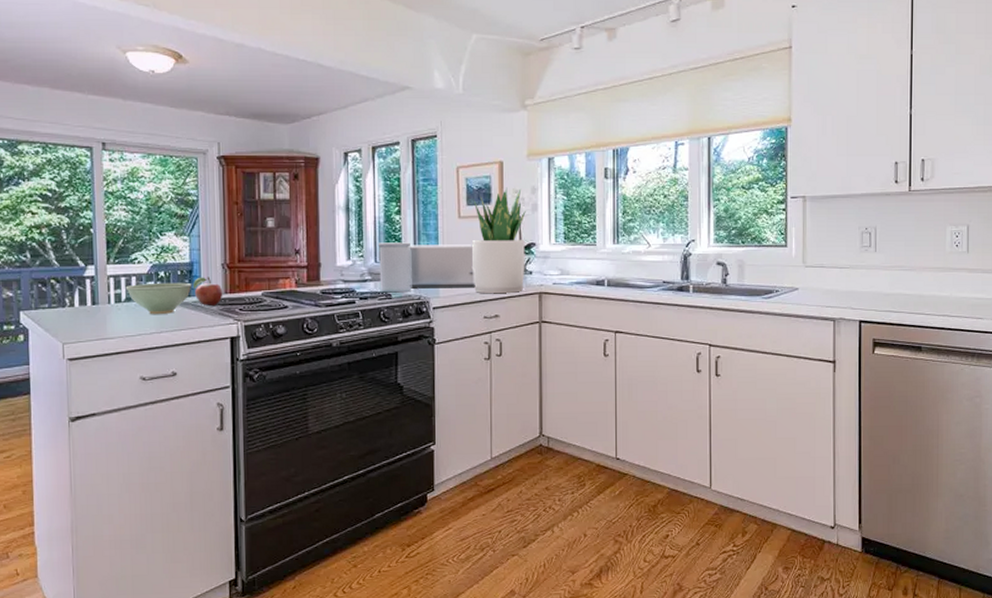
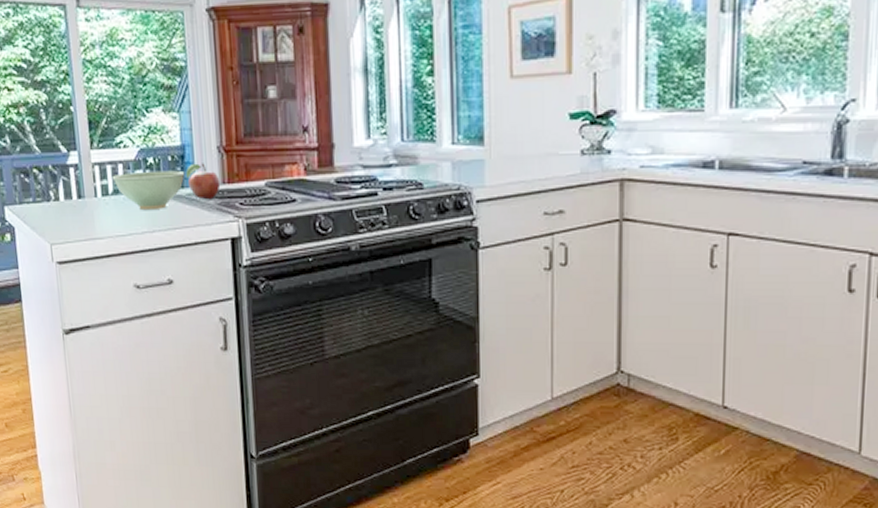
canister: present [378,242,411,293] -> none [404,113,448,181]
toaster: present [409,244,476,289] -> none [445,114,533,176]
planter: present [472,187,526,294] -> none [529,32,604,182]

